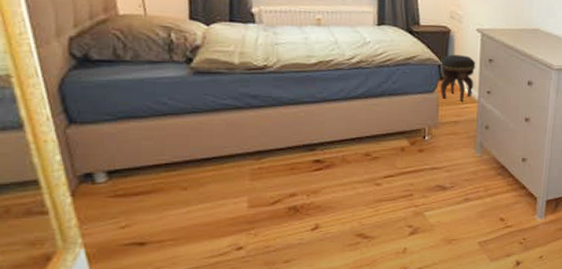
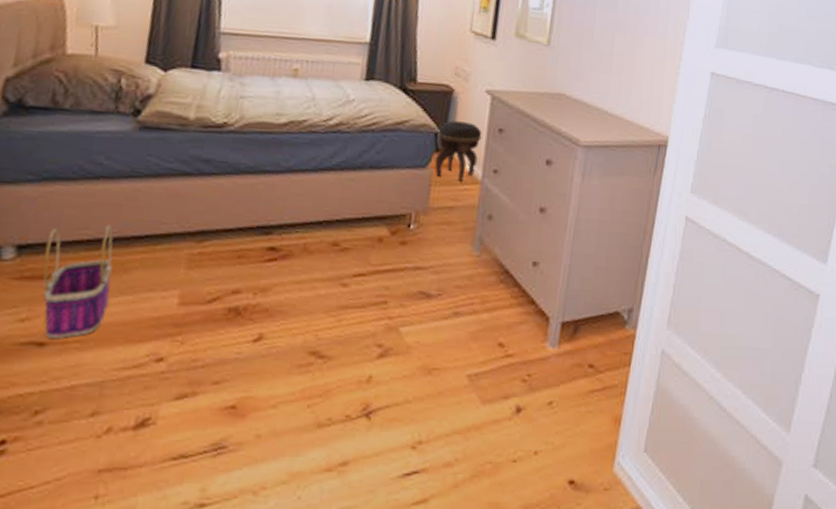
basket: none [131,151,191,239] -> present [43,225,114,338]

